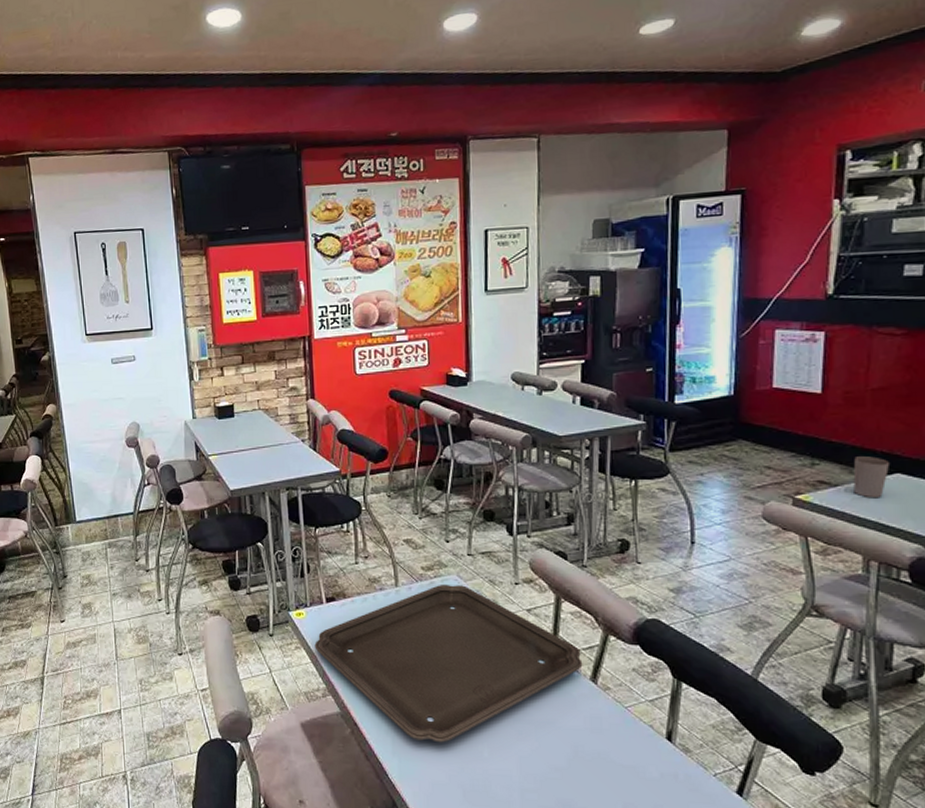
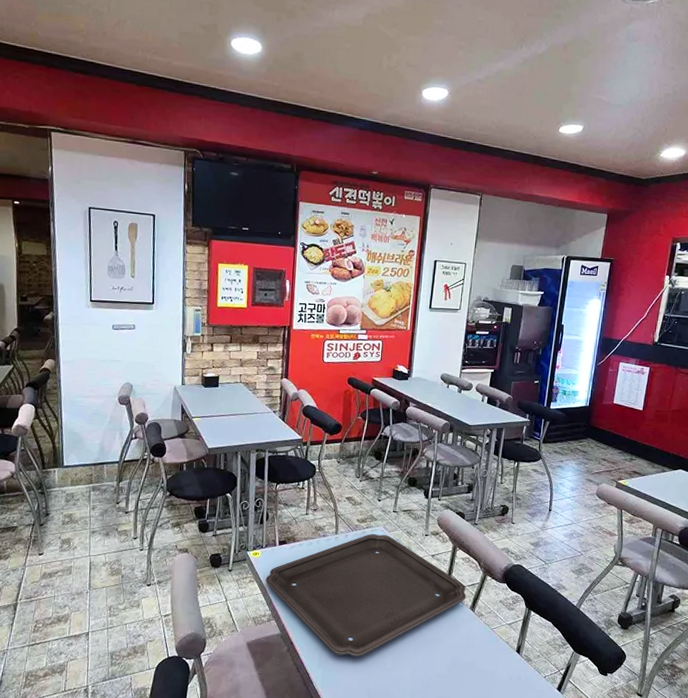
cup: present [853,456,891,499] -> none [653,456,677,486]

